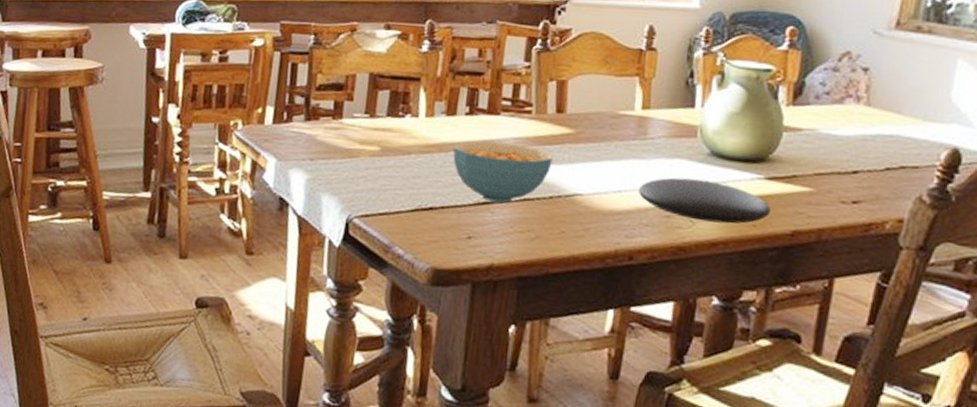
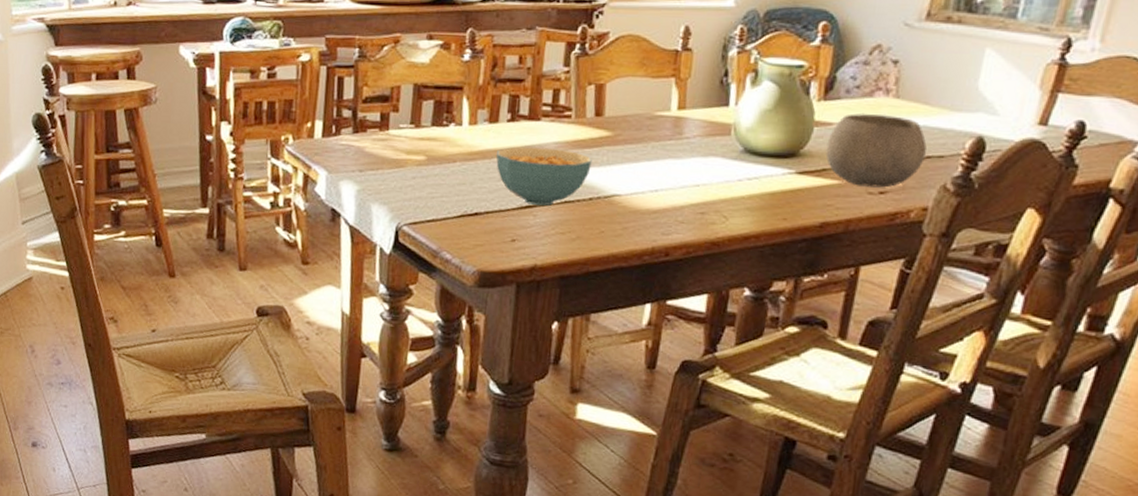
plate: present [639,177,771,224] -> none [675,175,801,218]
bowl: none [796,120,900,197] -> present [826,114,927,188]

